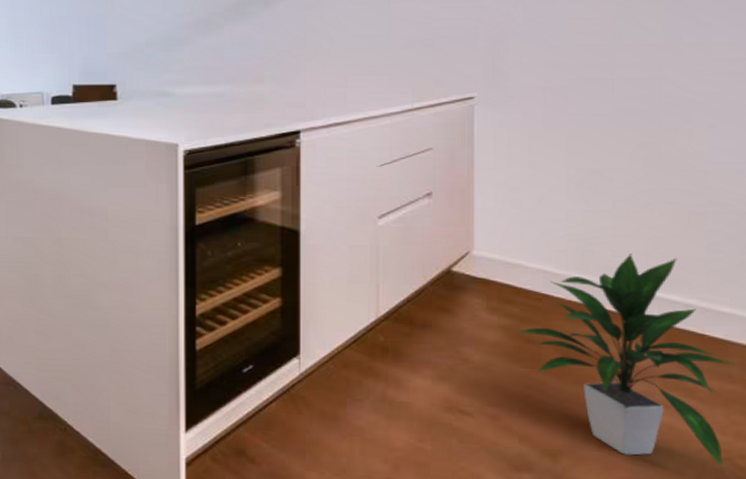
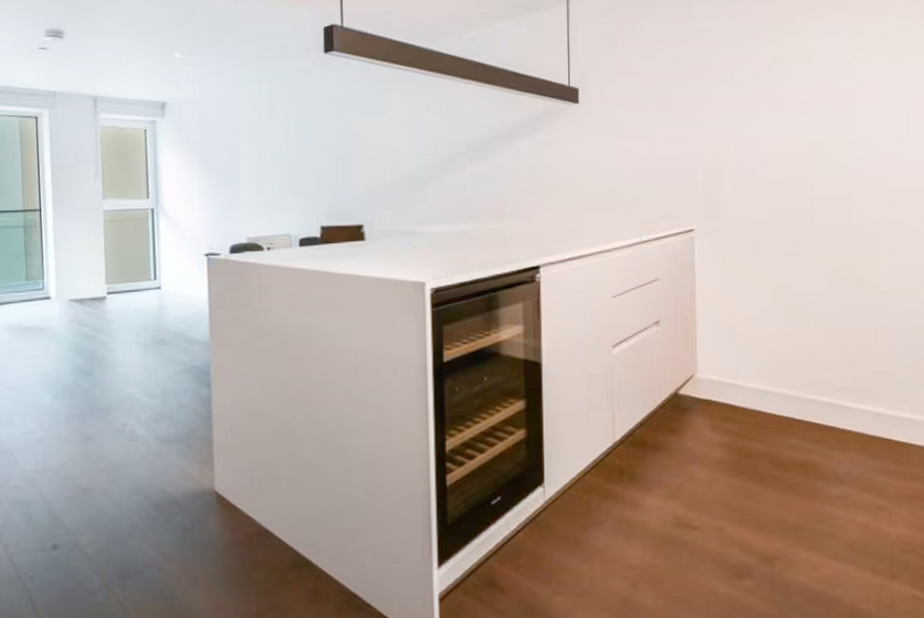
indoor plant: present [514,254,736,469] -> none [733,369,916,560]

